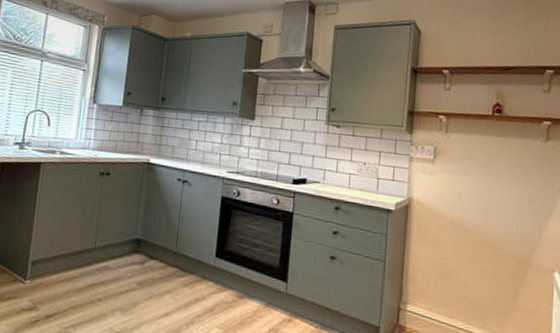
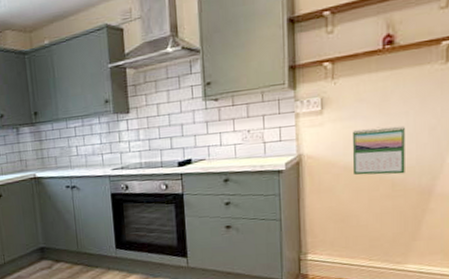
calendar: none [457,185,508,239] -> present [352,125,405,175]

